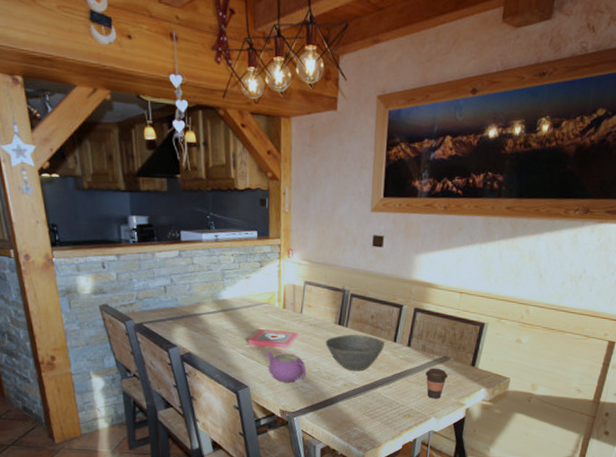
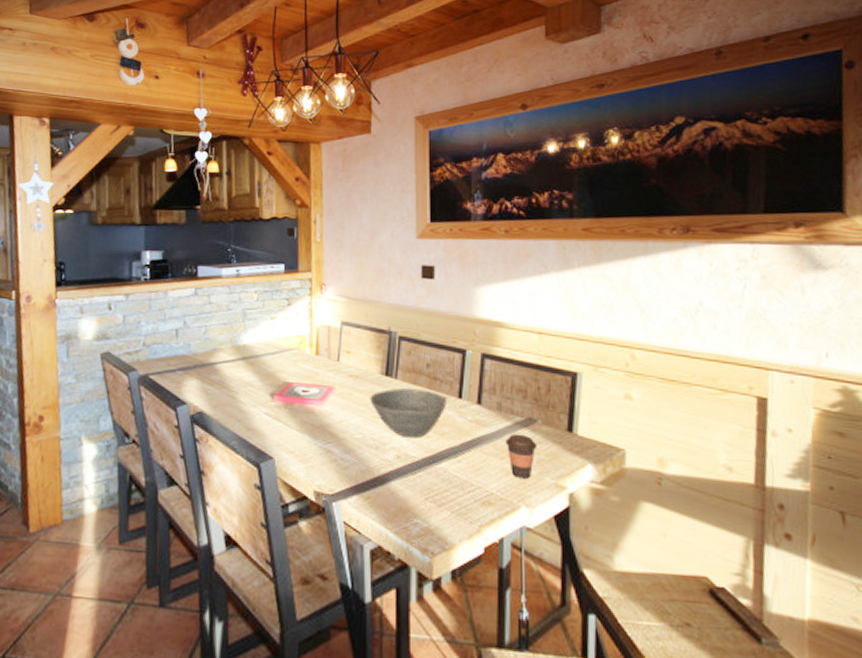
teapot: present [266,351,307,383] -> none [295,410,347,453]

